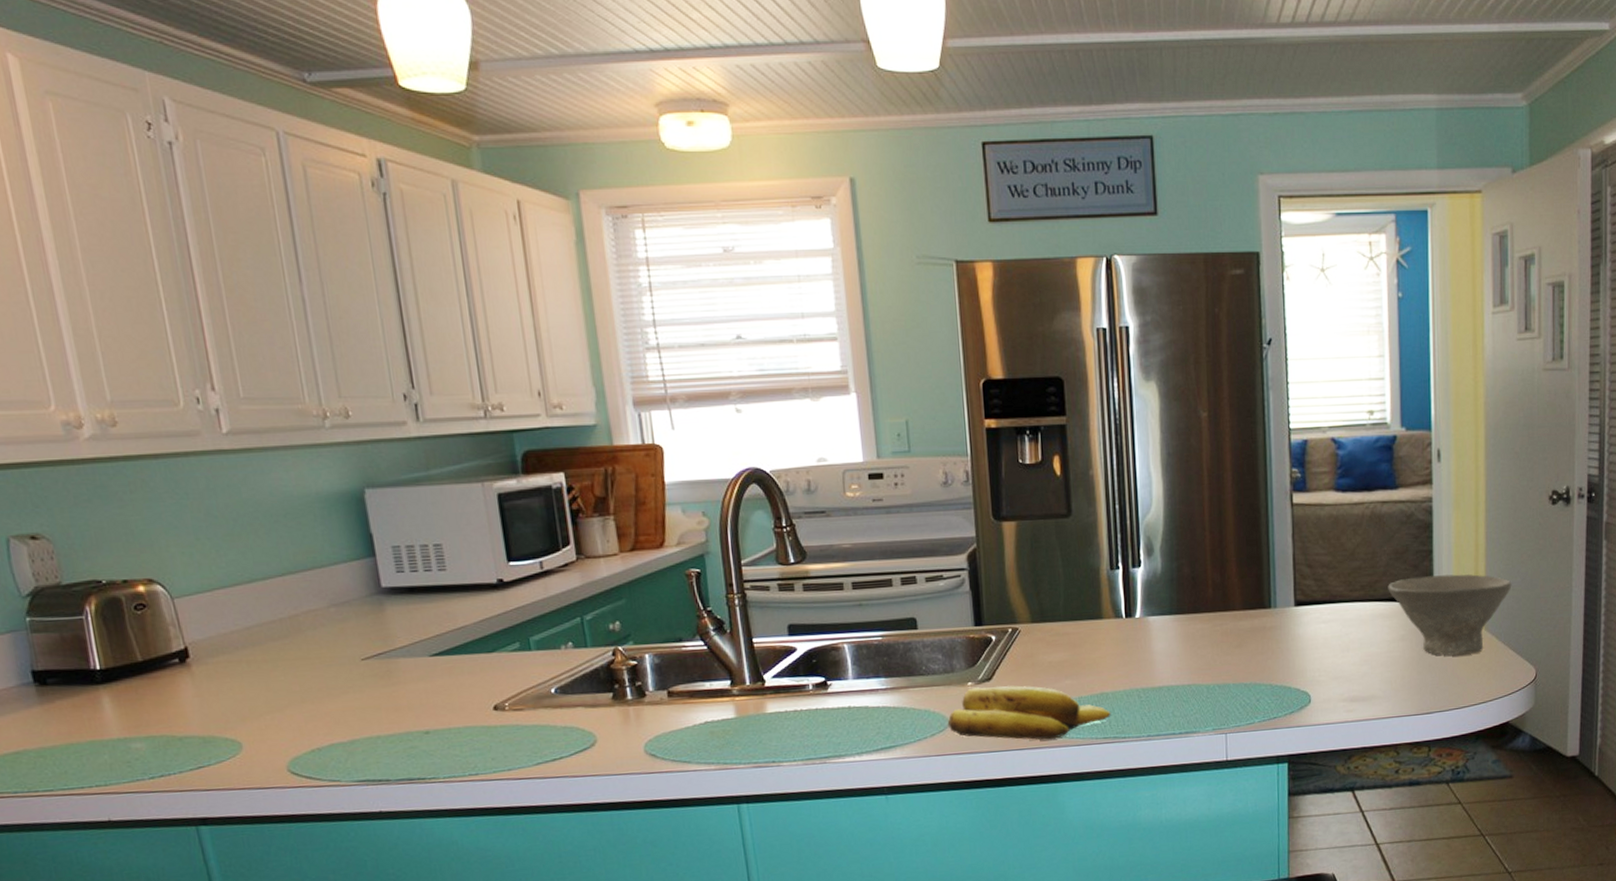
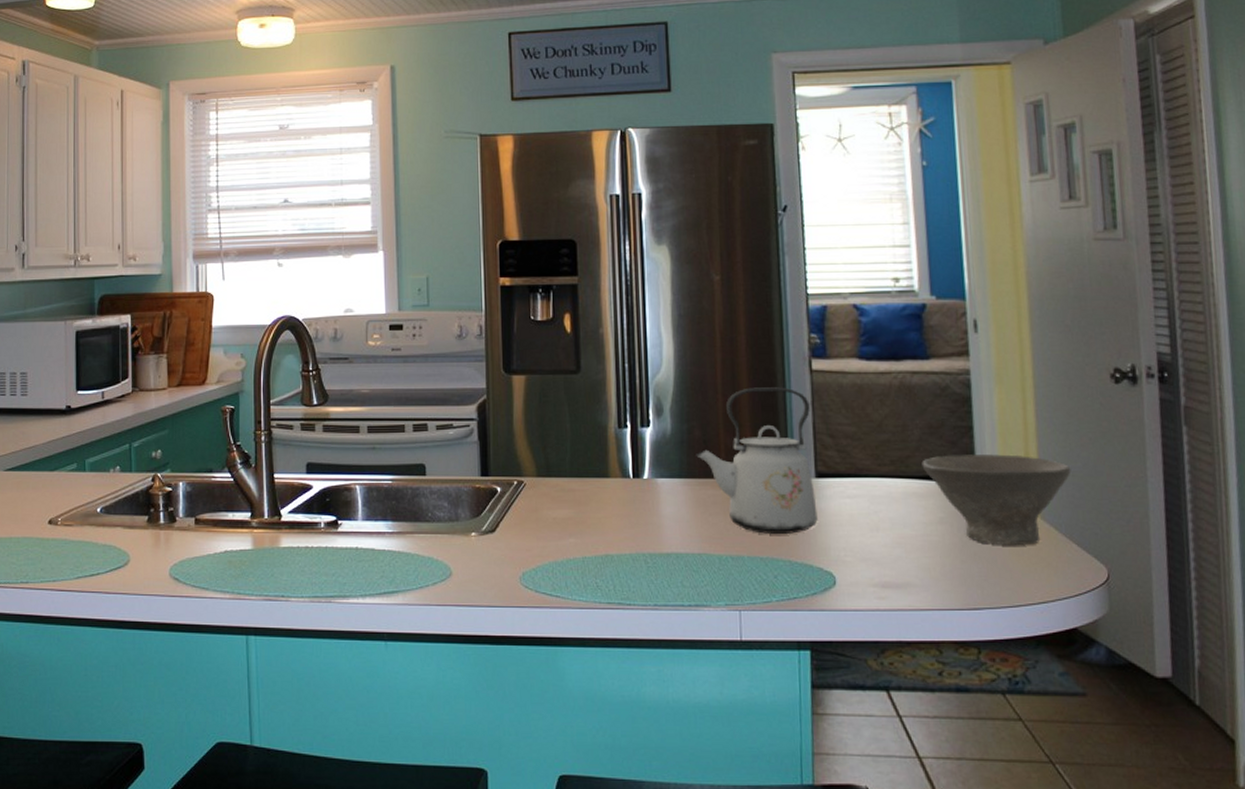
banana: present [947,685,1111,740] -> none [449,538,616,599]
kettle: none [1185,521,1296,662] -> present [696,387,818,534]

